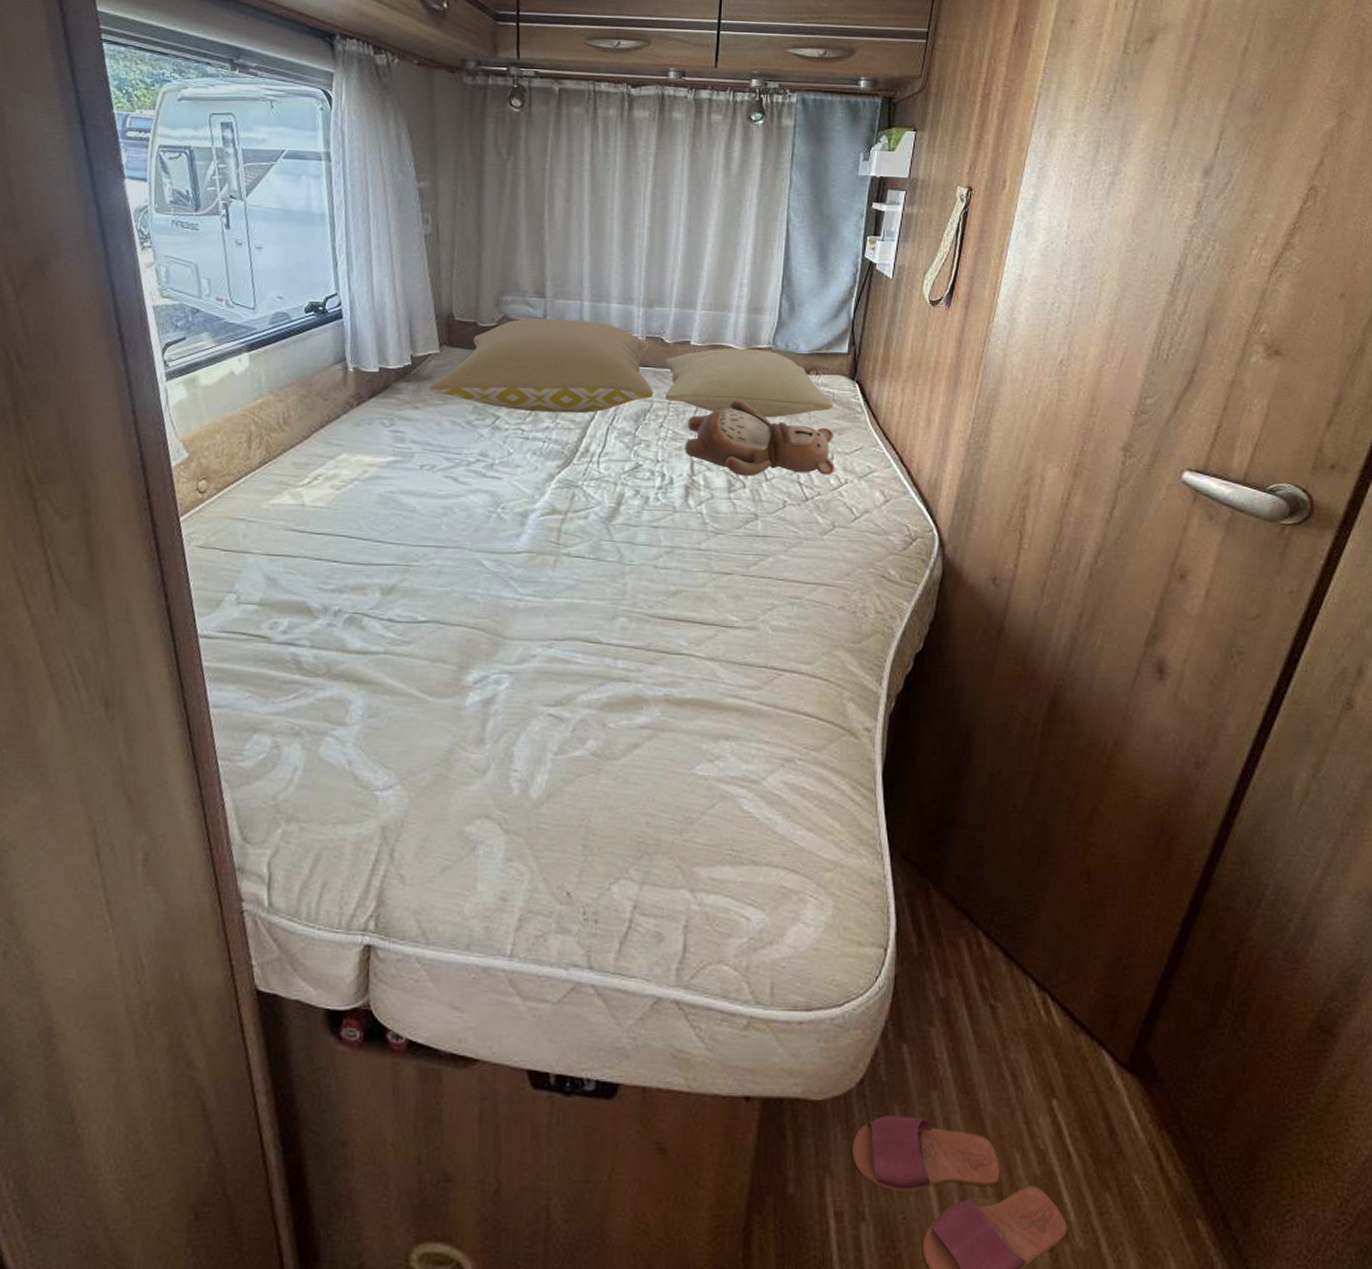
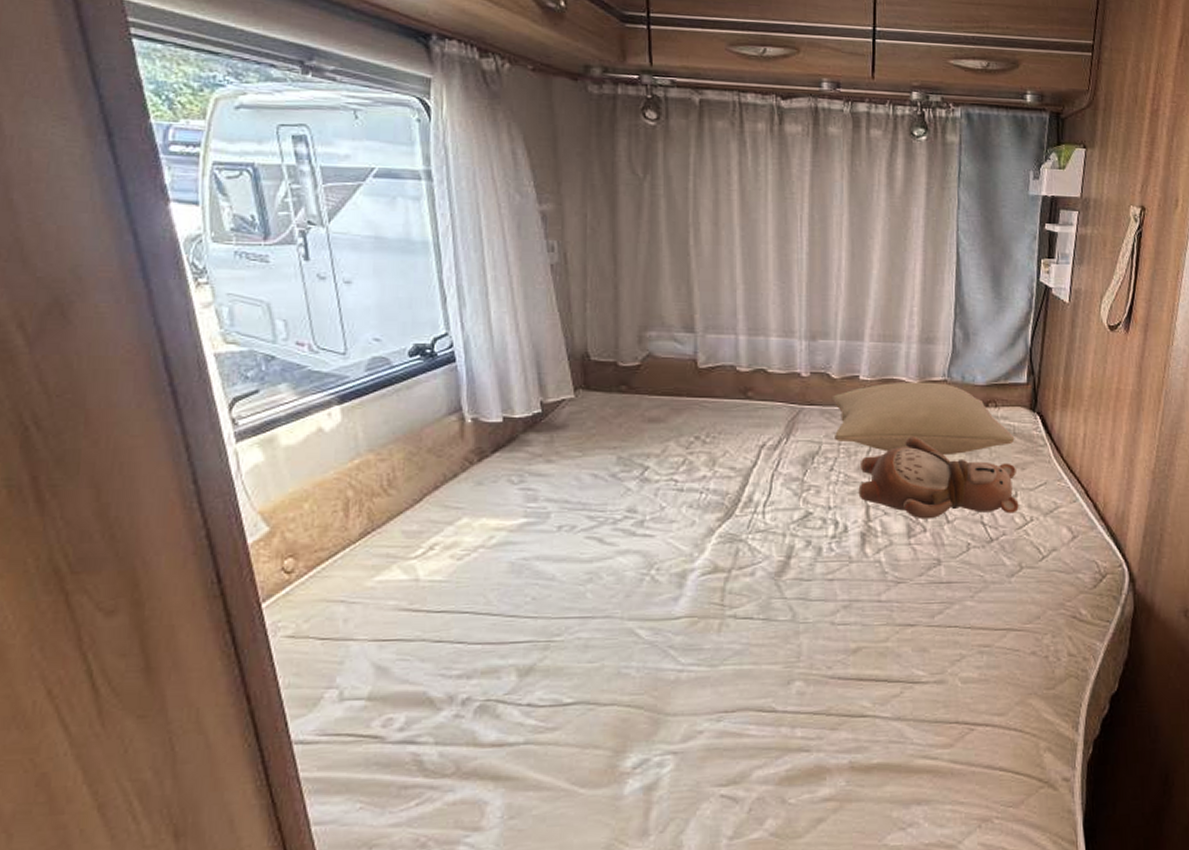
pillow: present [429,318,653,414] -> none [564,356,821,460]

